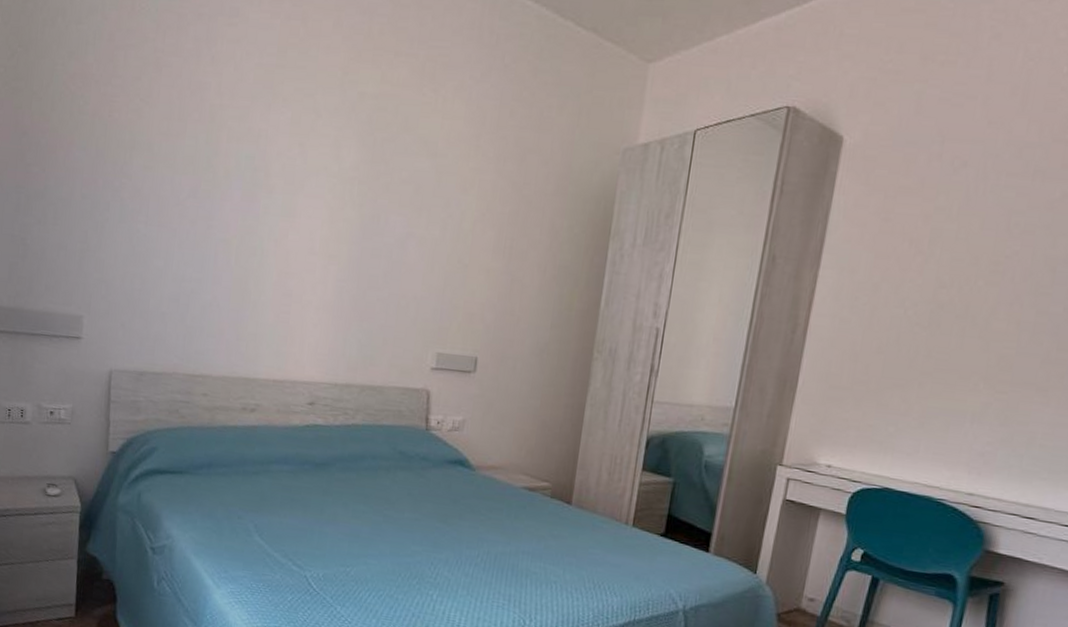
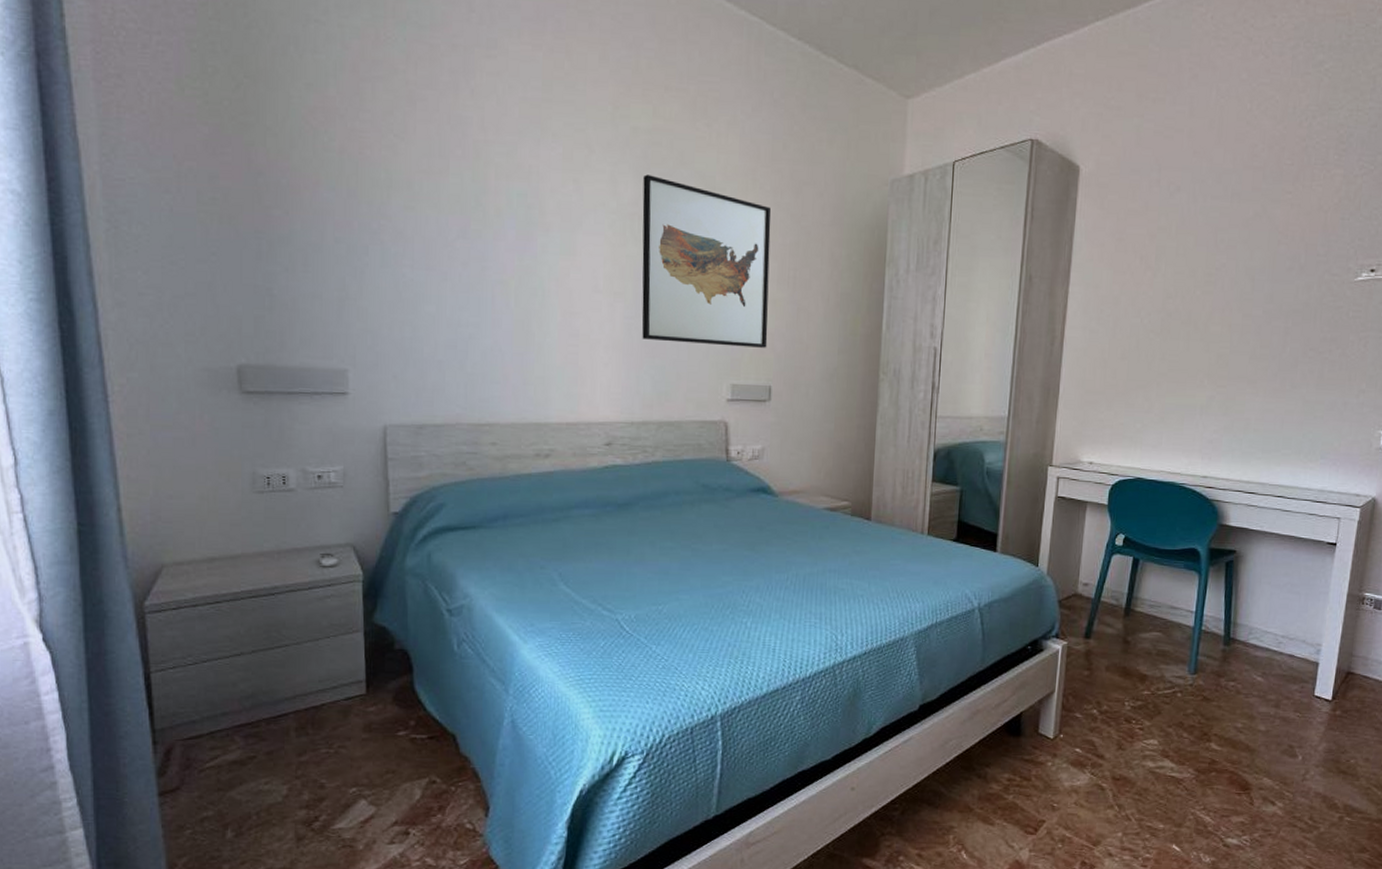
wall art: none [352,139,492,318] -> present [641,174,772,348]

